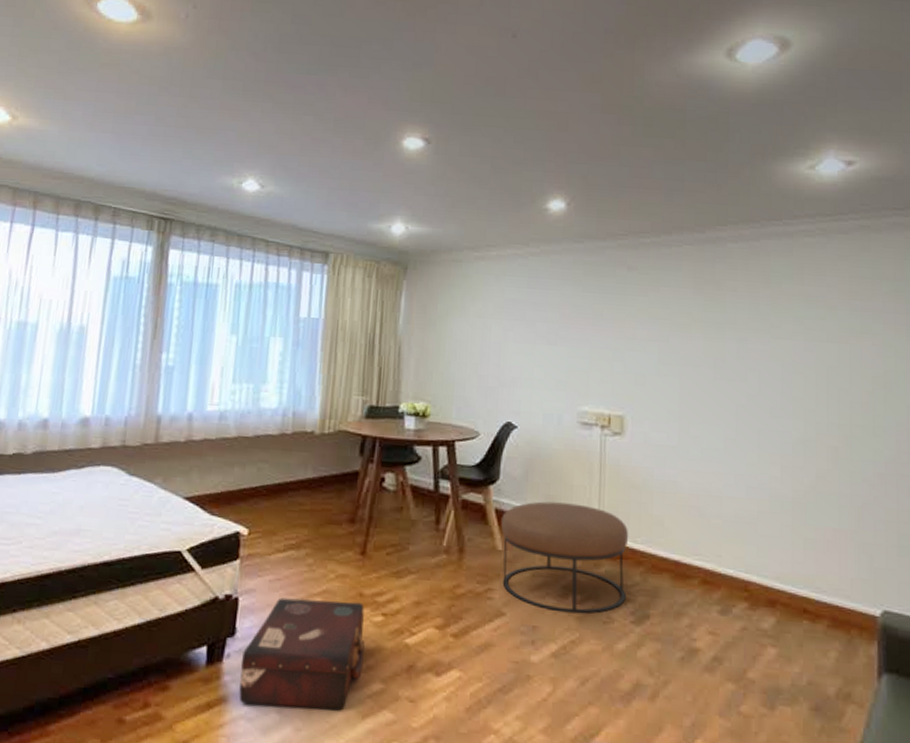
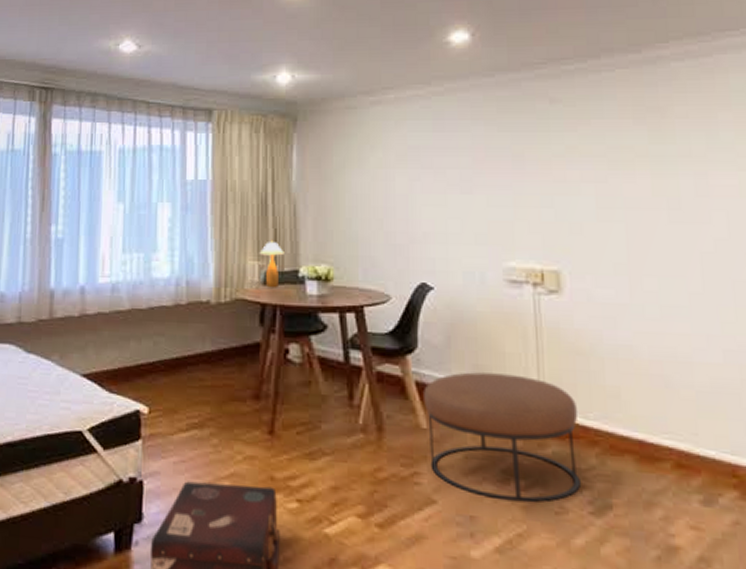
table lamp: none [363,376,389,422] -> present [259,239,286,288]

